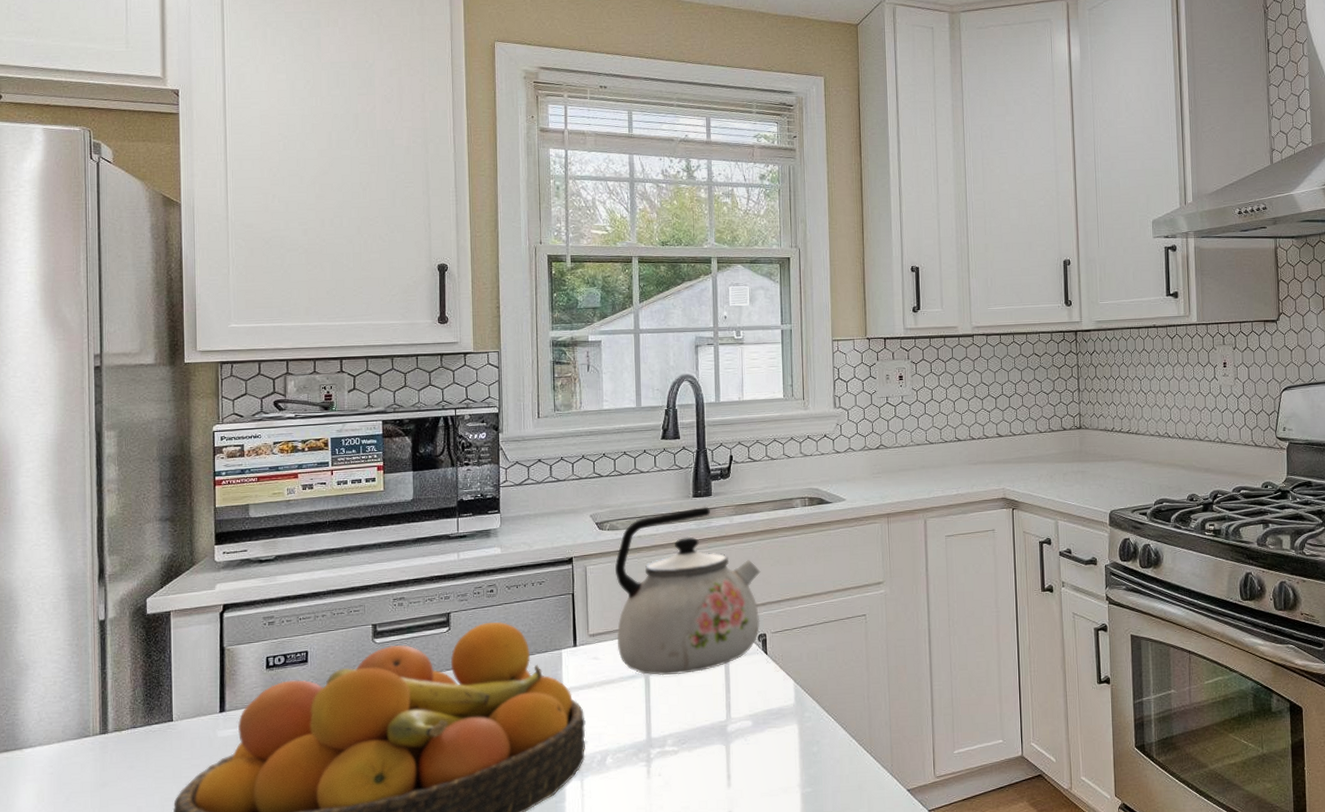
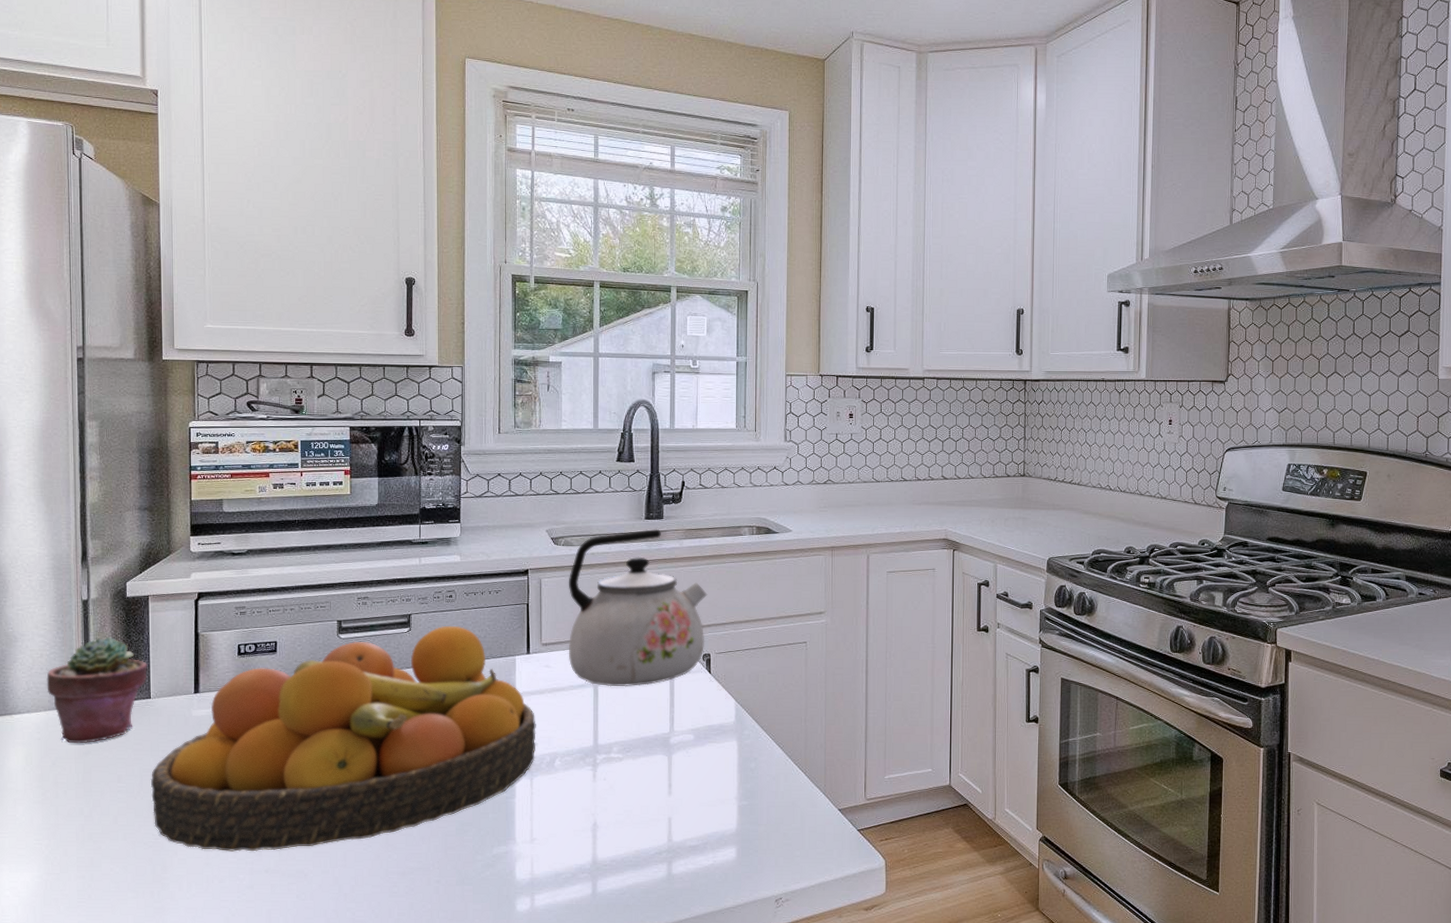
potted succulent: none [60,658,170,776] -> present [46,637,148,744]

